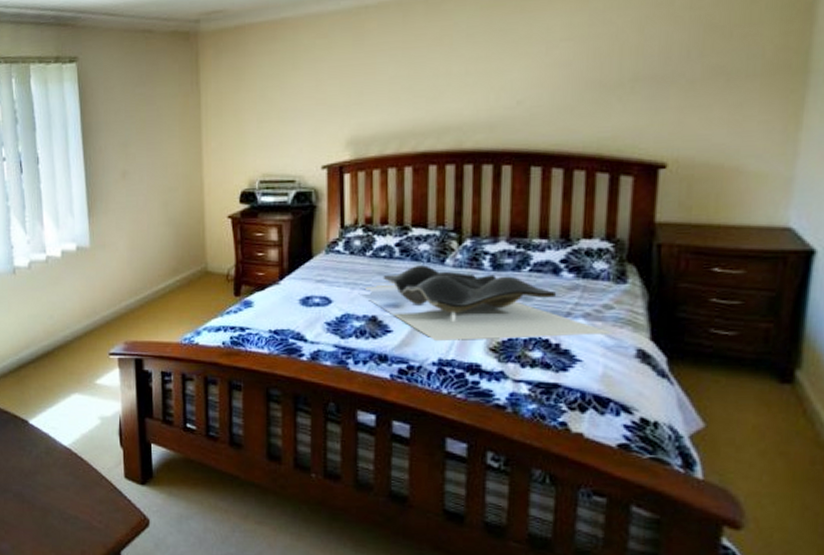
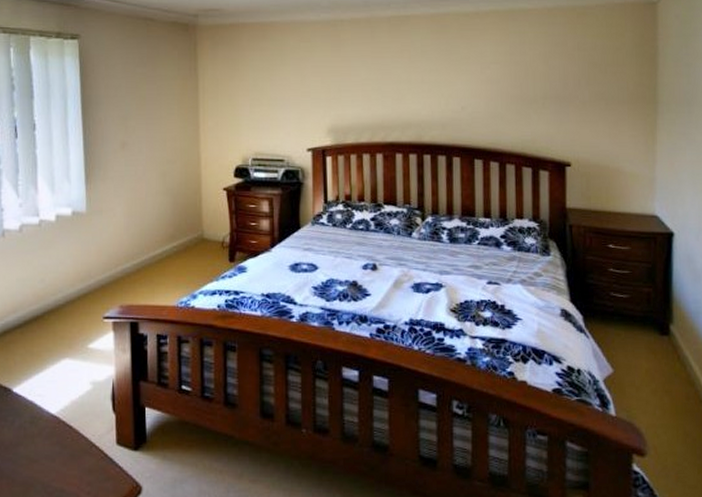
throw blanket: present [358,265,613,342] -> none [341,238,543,304]

